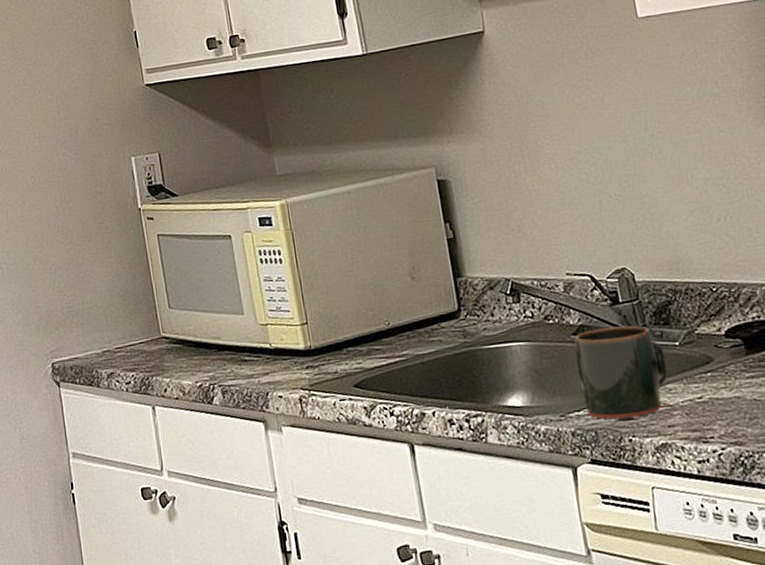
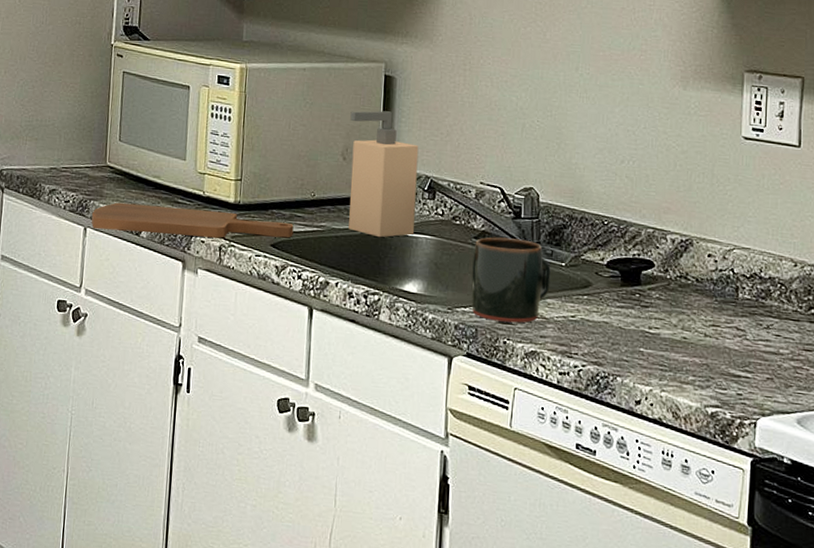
cutting board: none [156,358,376,405] -> present [91,202,294,238]
soap dispenser: none [409,217,505,355] -> present [348,110,419,238]

